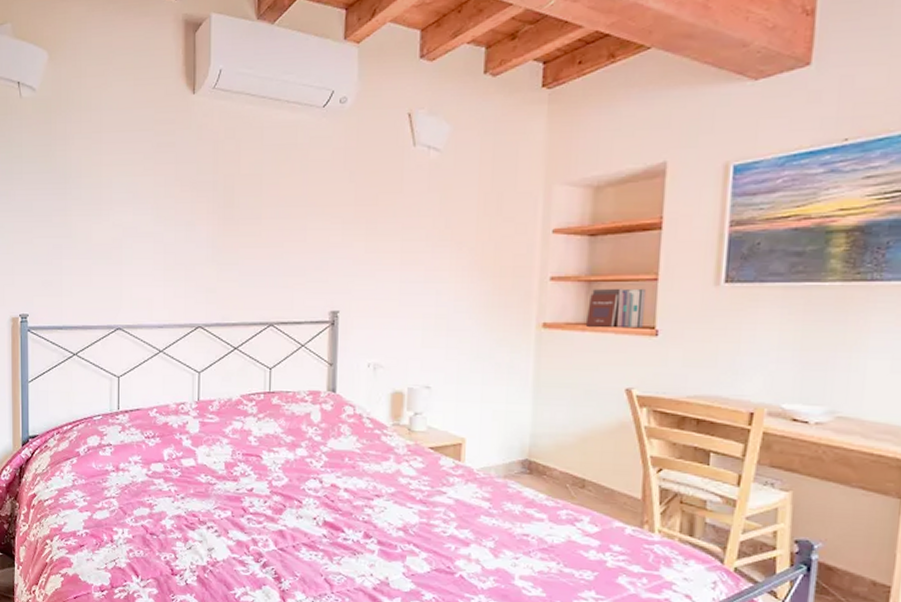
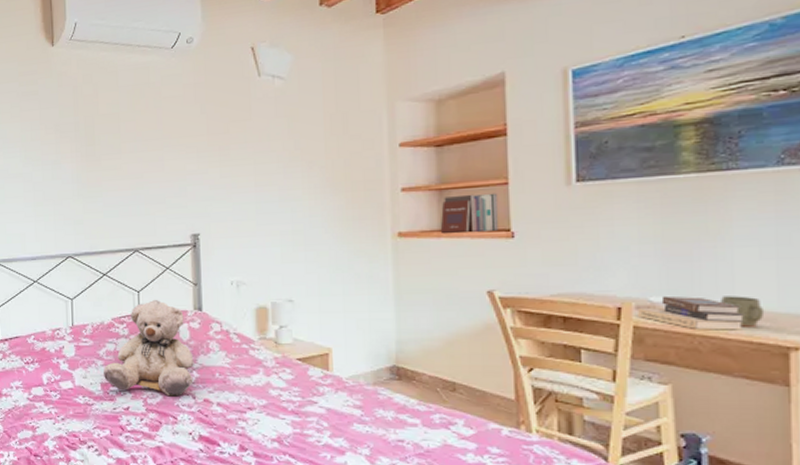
teddy bear: none [227,377,324,480] -> present [103,299,194,397]
books: none [769,403,869,442] -> present [638,295,744,331]
mug: none [847,407,888,439] -> present [719,296,765,327]

